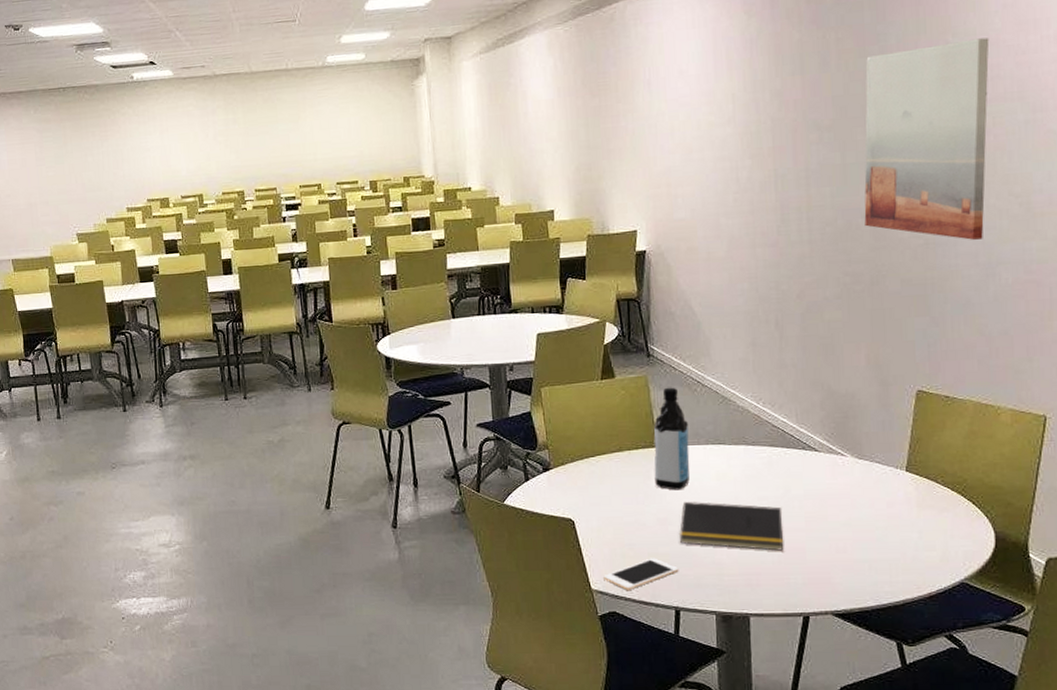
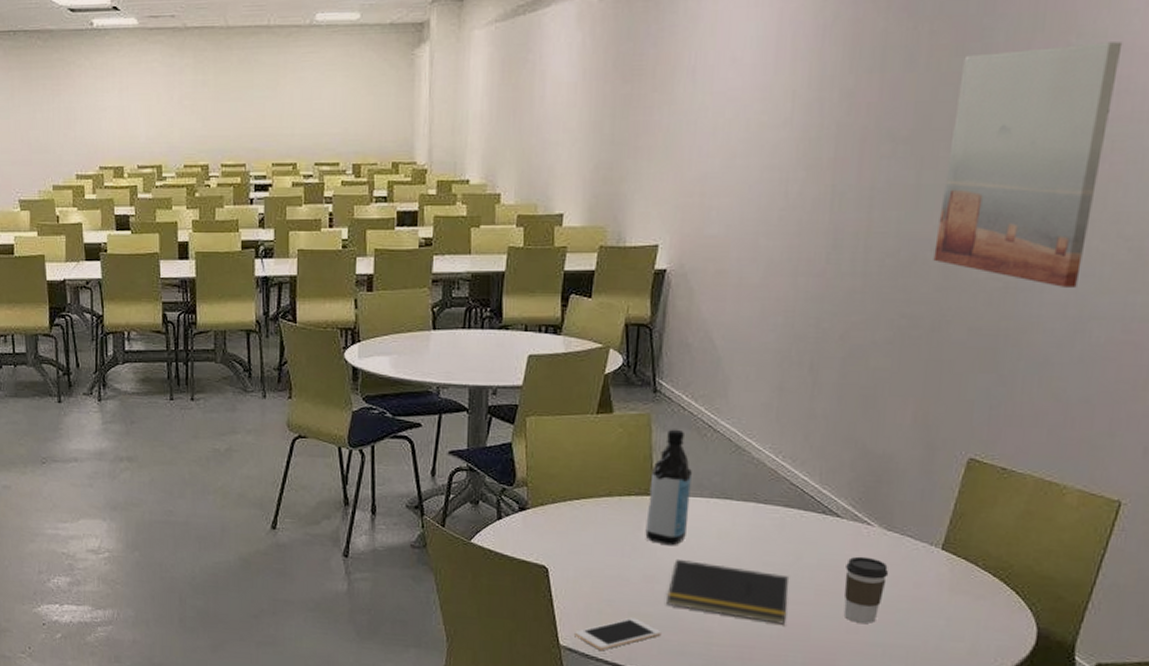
coffee cup: none [828,484,865,543] -> present [843,556,889,623]

